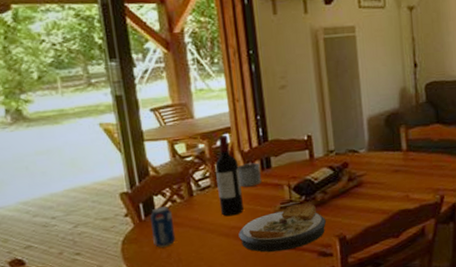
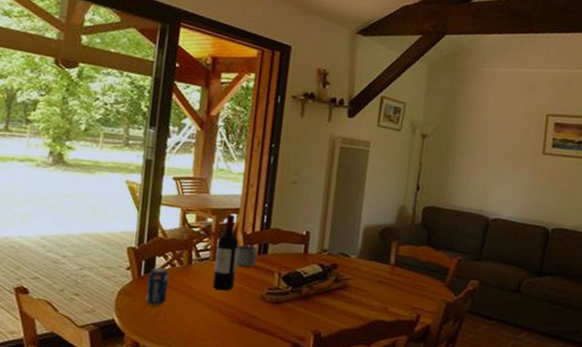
plate: present [238,203,326,253] -> none [223,292,306,335]

